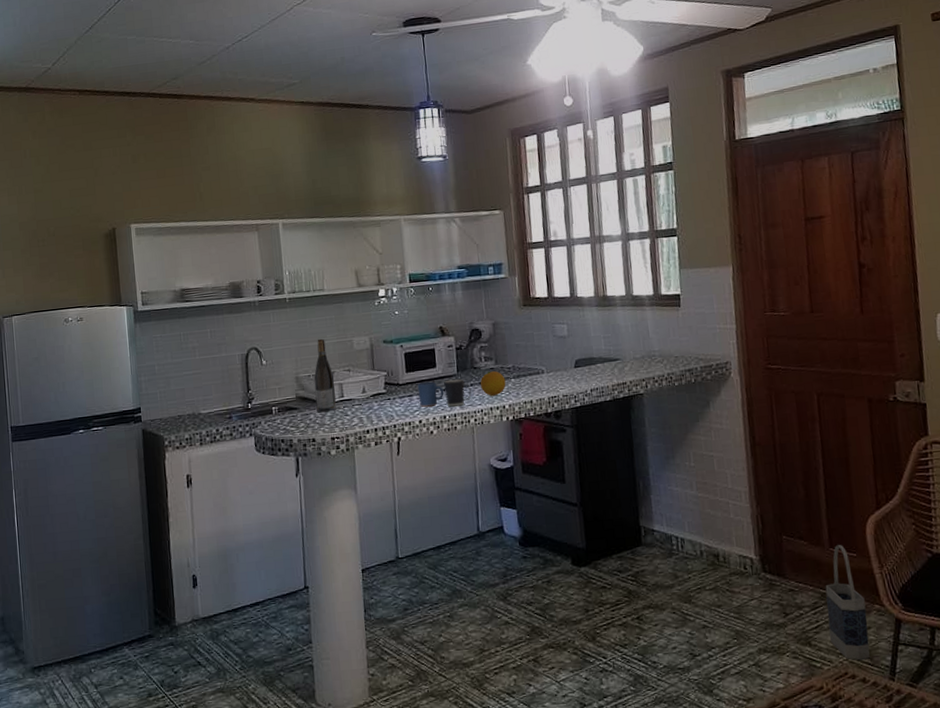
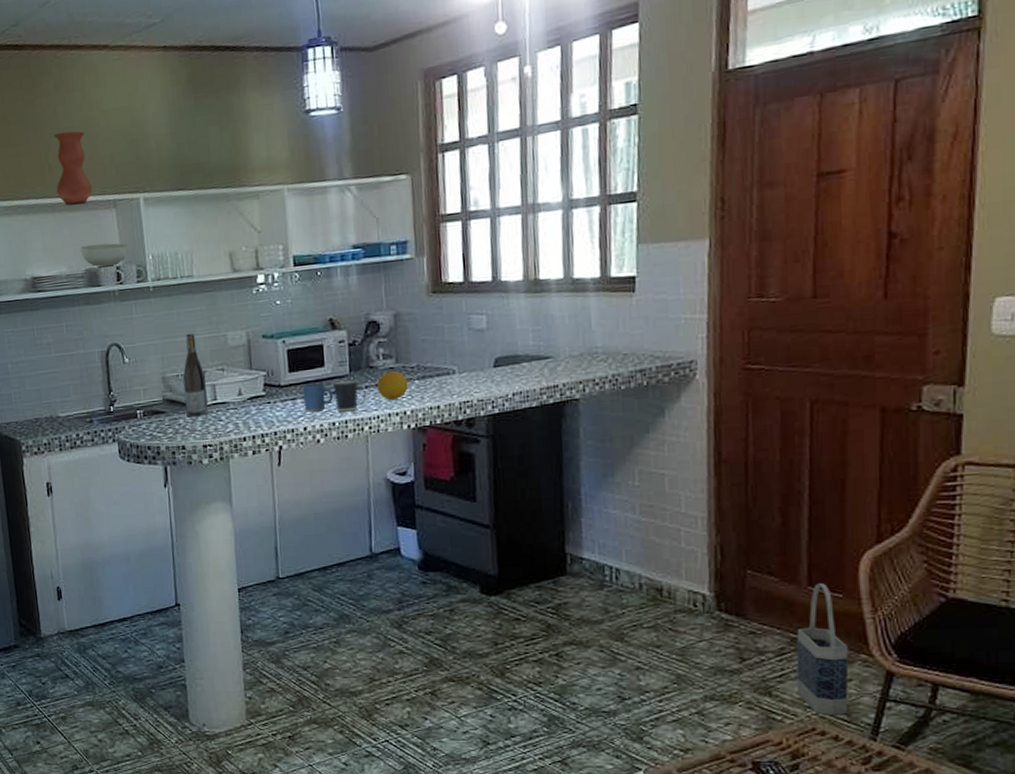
vase: none [206,166,237,229] -> present [54,131,92,206]
bowl: none [225,261,268,281] -> present [79,243,129,267]

